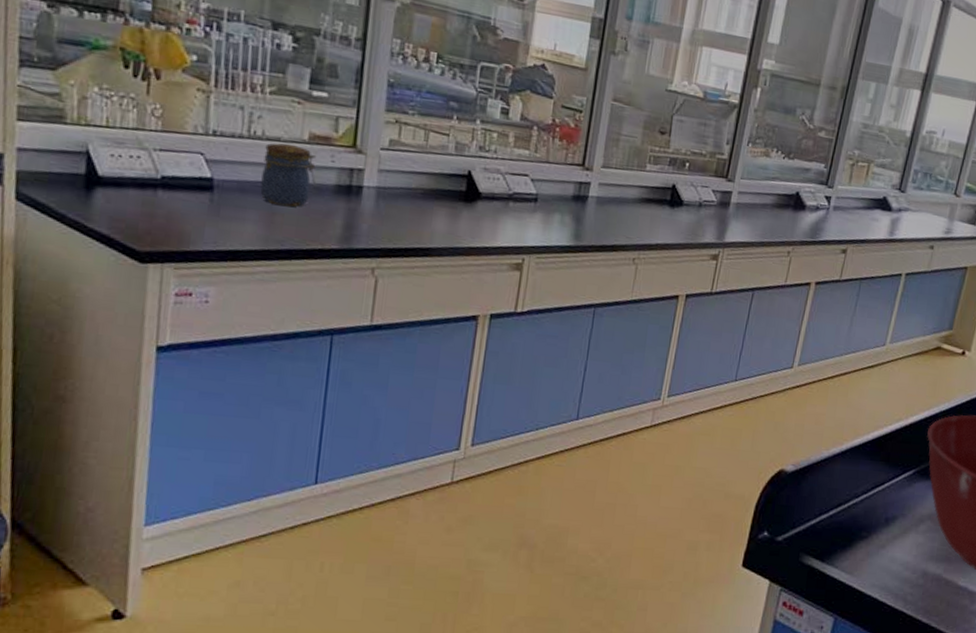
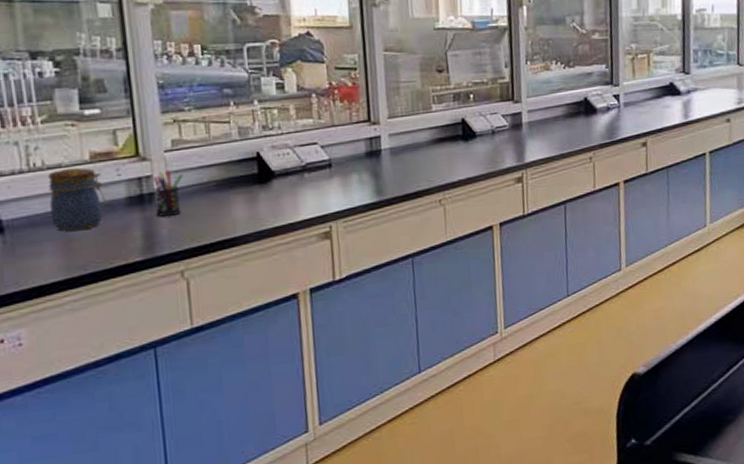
pen holder: none [359,167,394,213] -> present [153,170,183,218]

